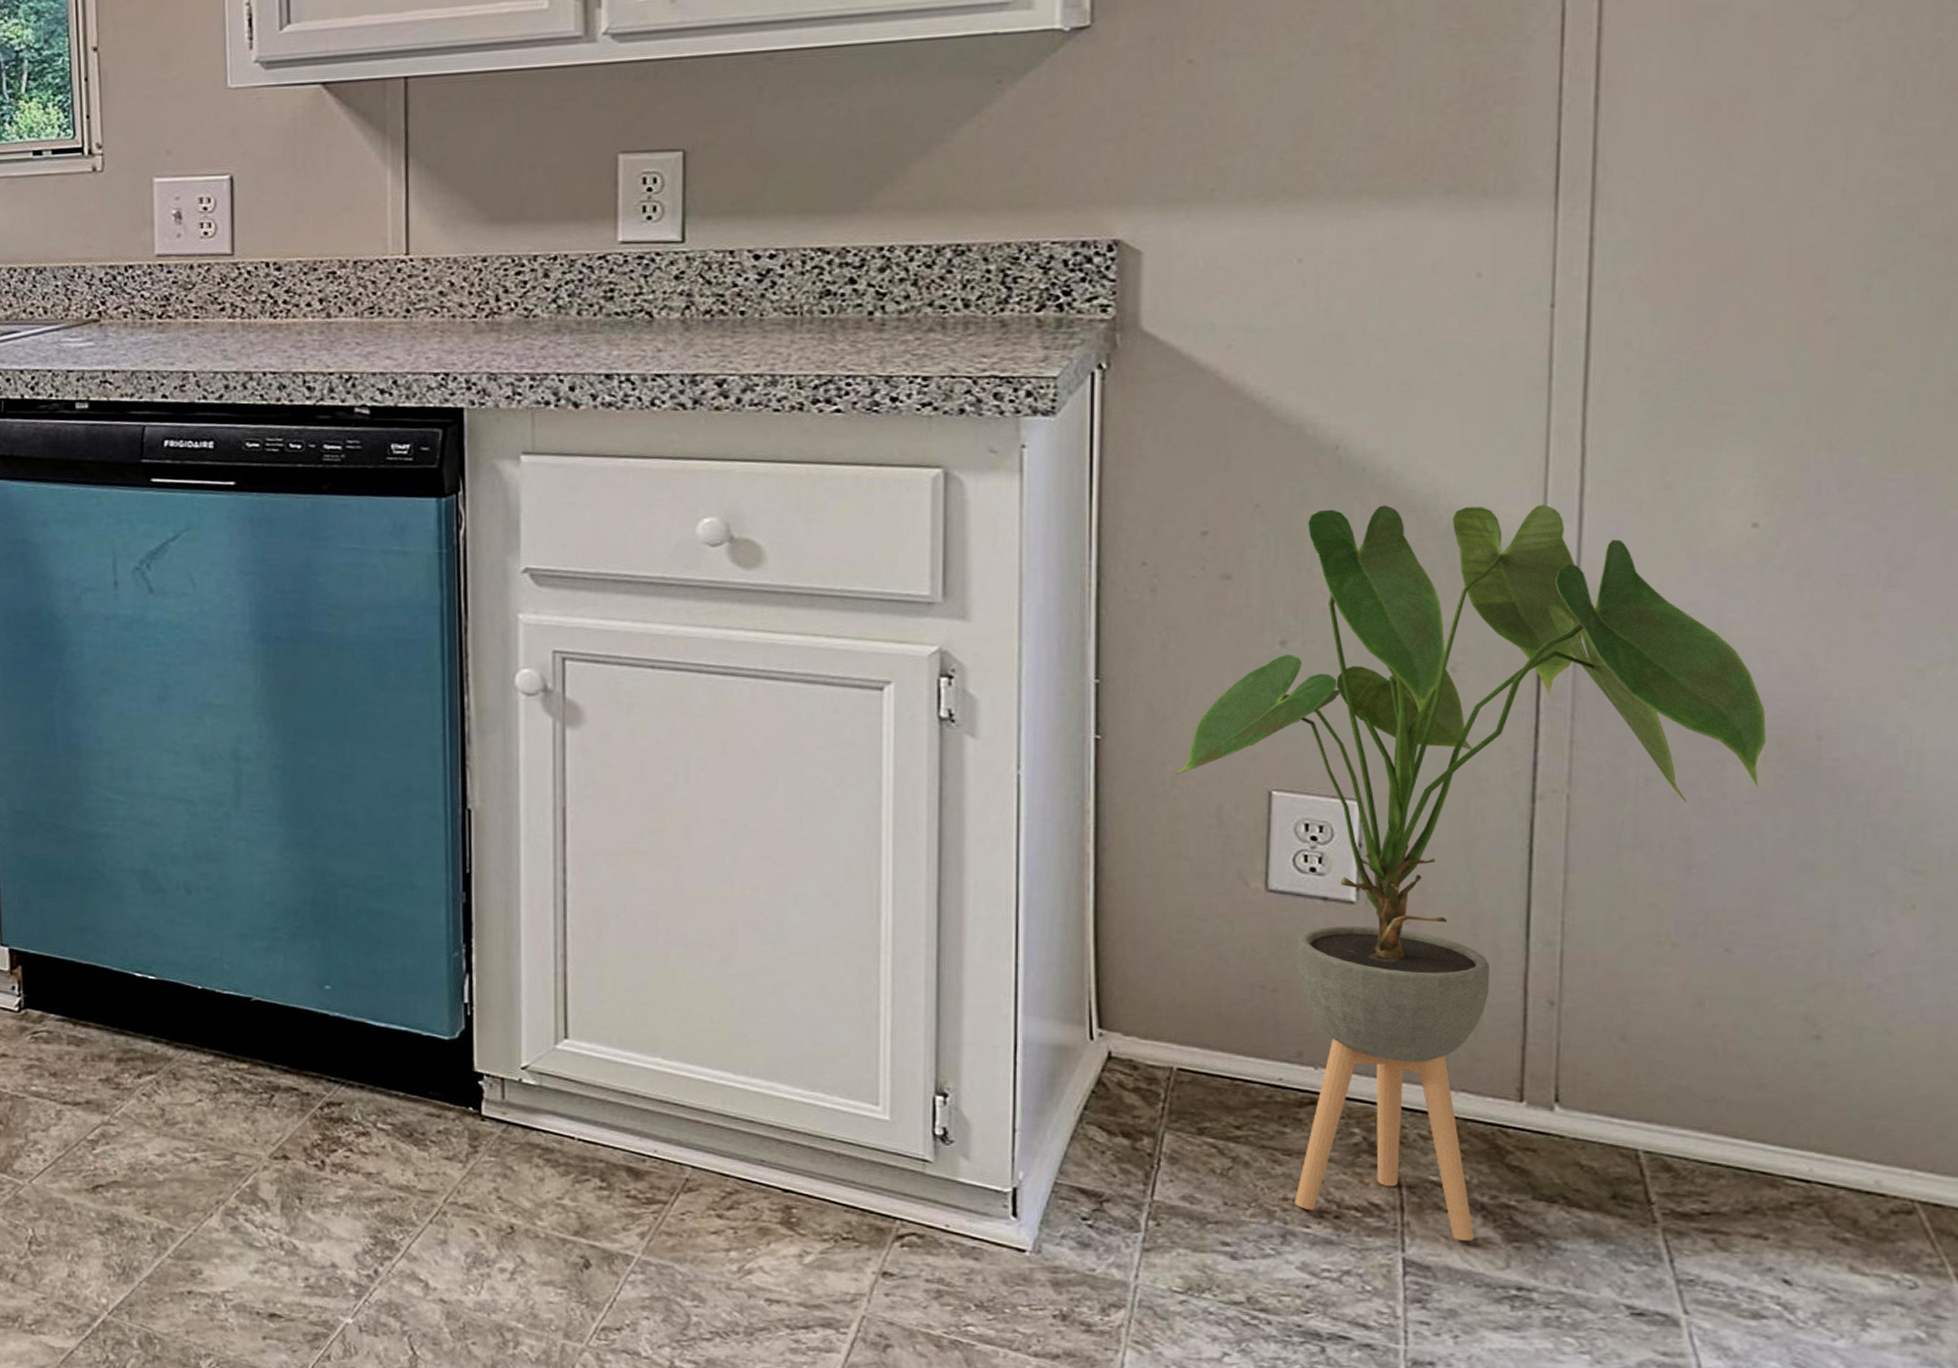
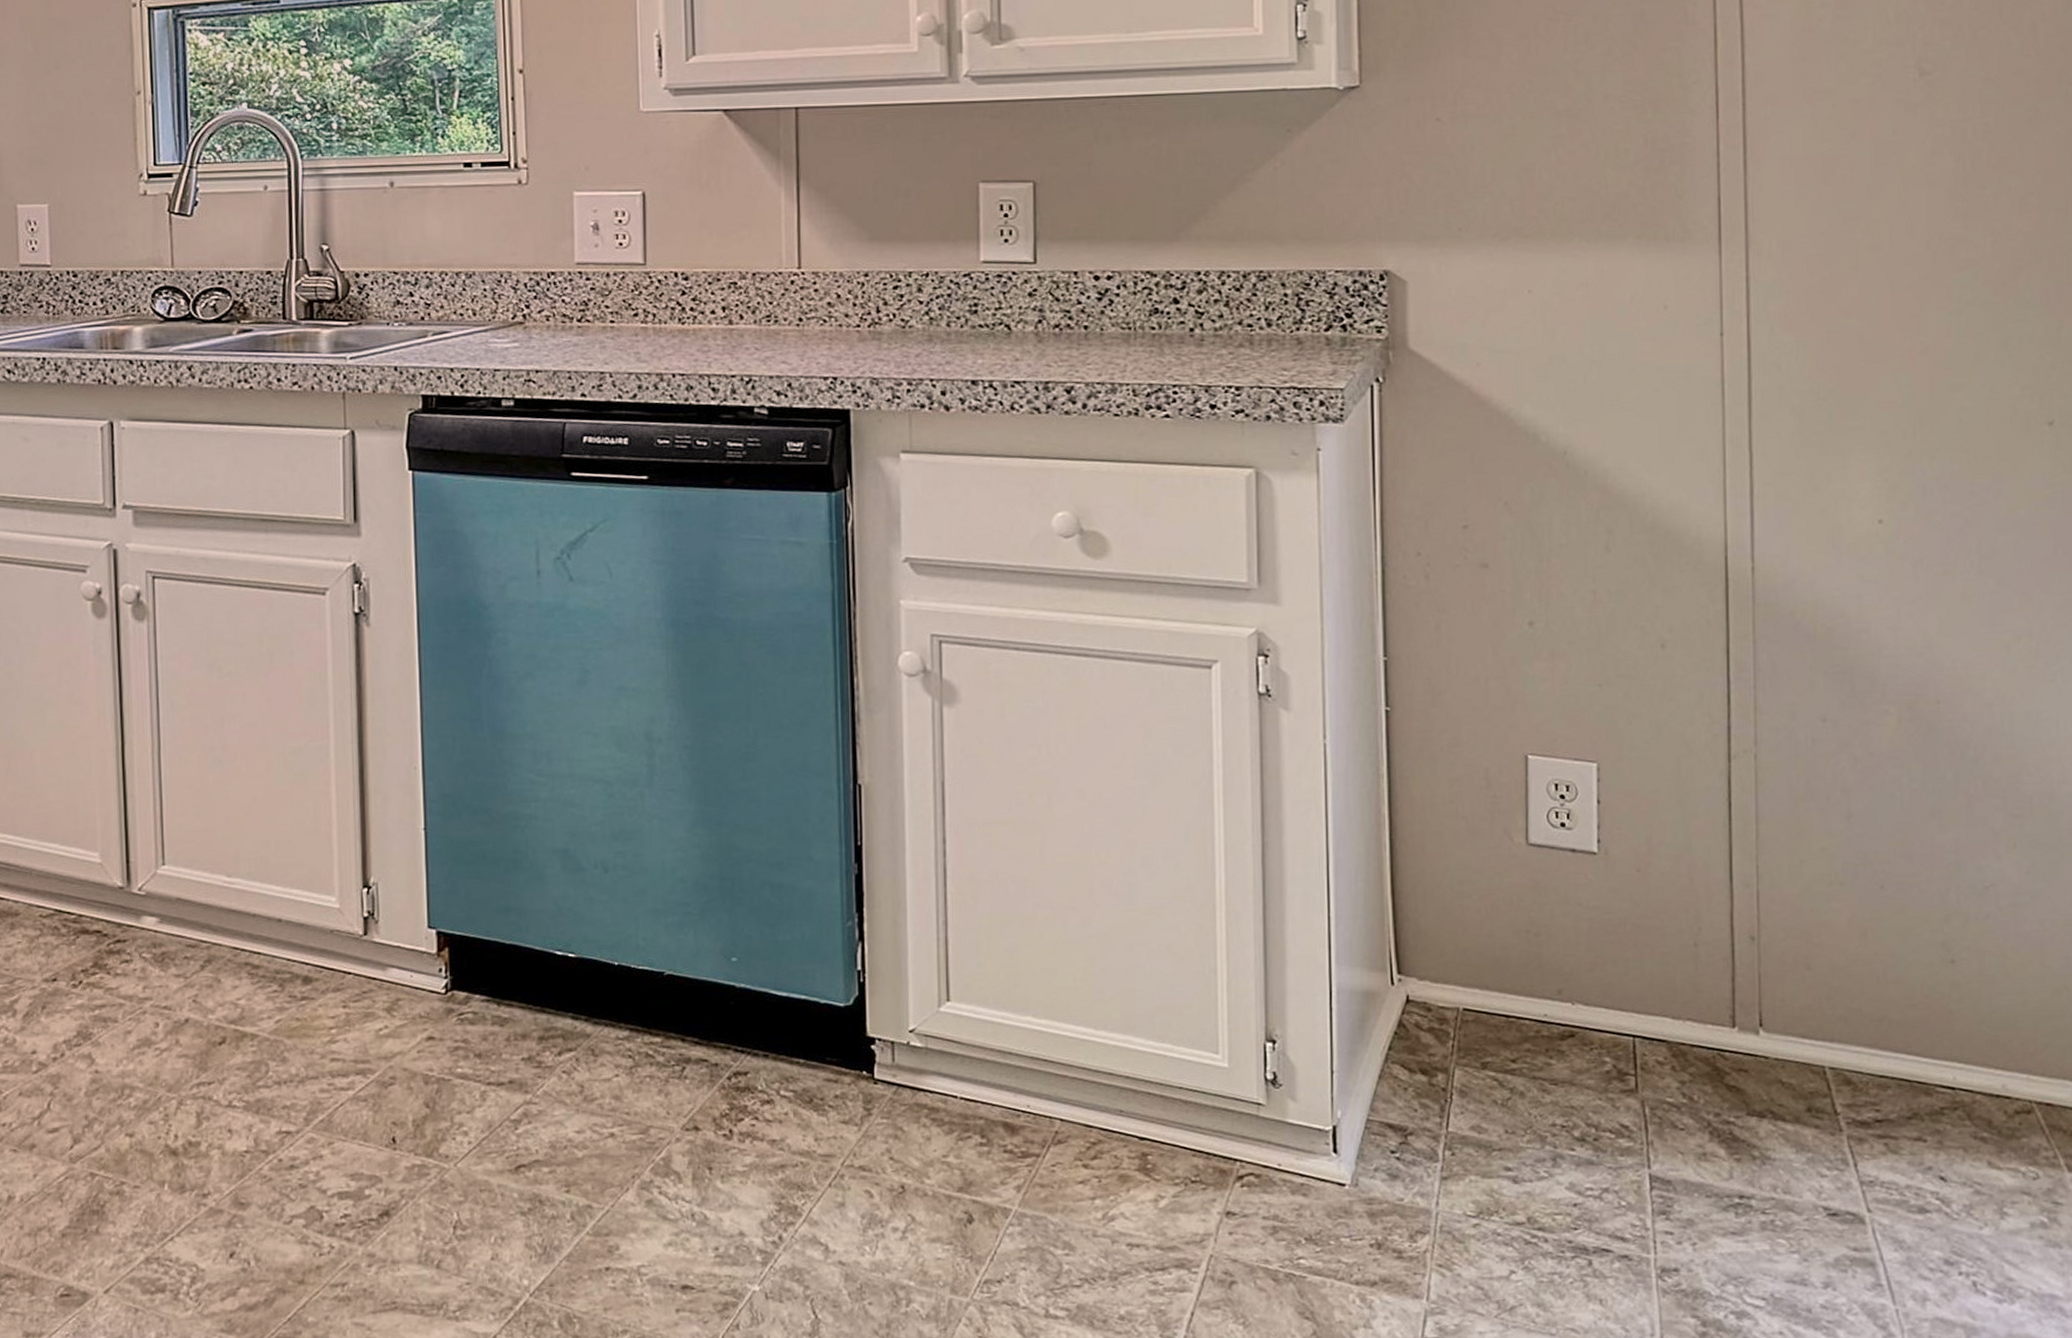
house plant: present [1176,504,1767,1240] -> none [1451,503,1900,1155]

